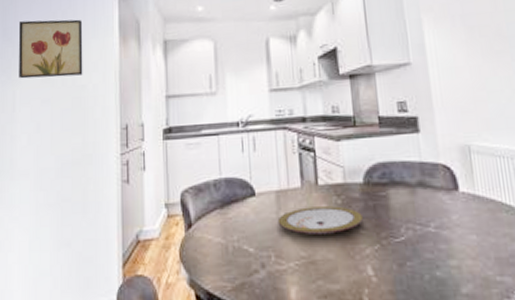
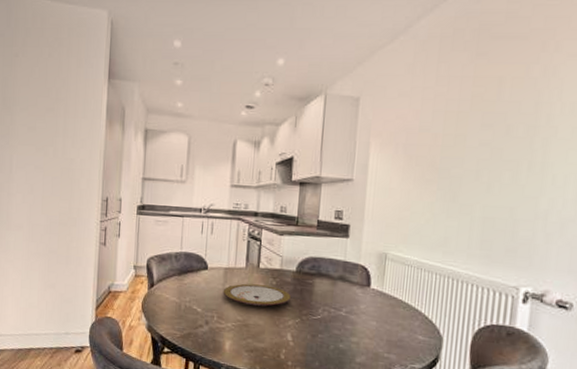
wall art: present [18,19,83,79] -> none [16,93,75,149]

